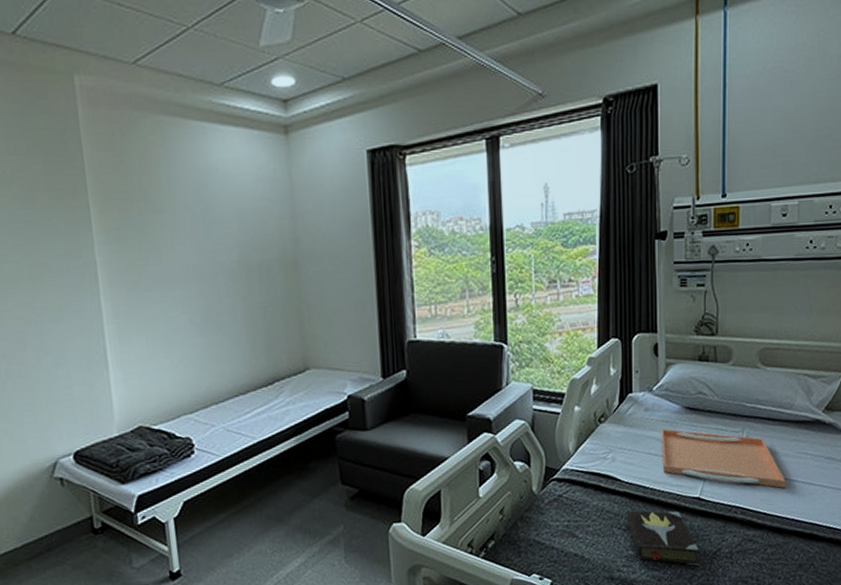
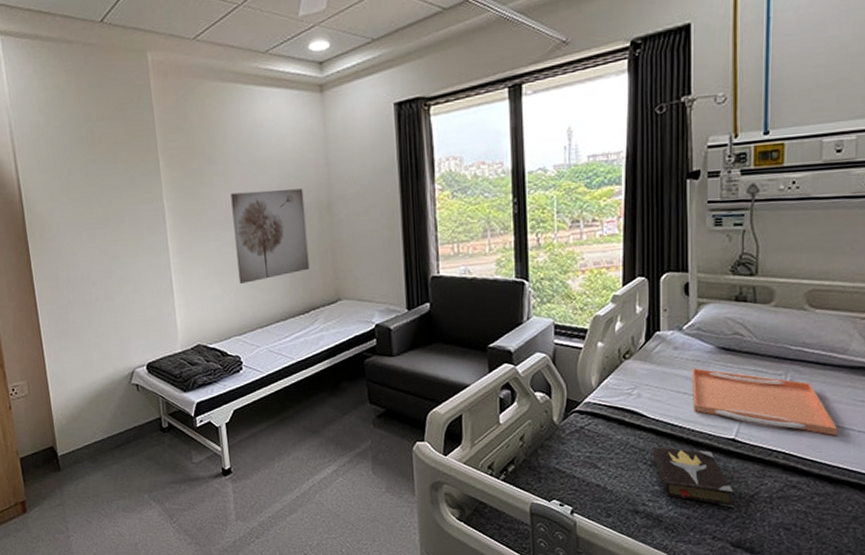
wall art: none [179,243,273,354] -> present [230,188,310,285]

